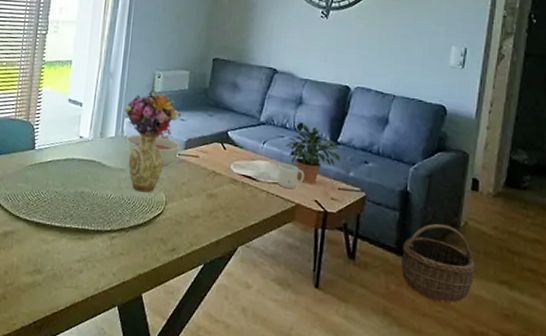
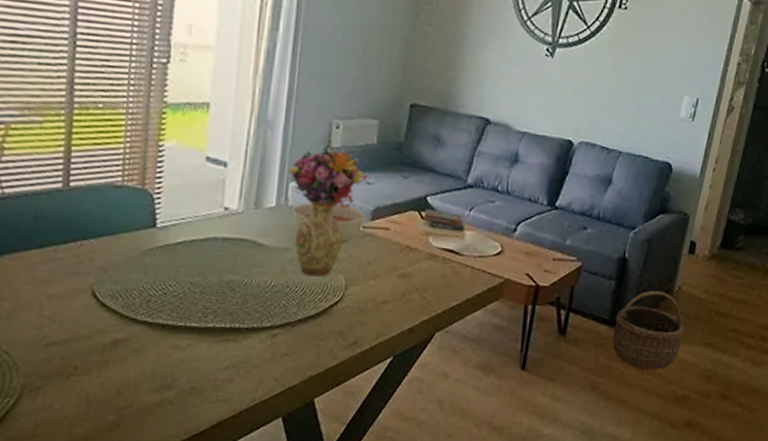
books: none [219,141,262,169] -> present [415,209,467,240]
mug: present [277,163,305,189] -> none [484,233,517,263]
potted plant: present [285,122,341,185] -> none [496,184,558,257]

